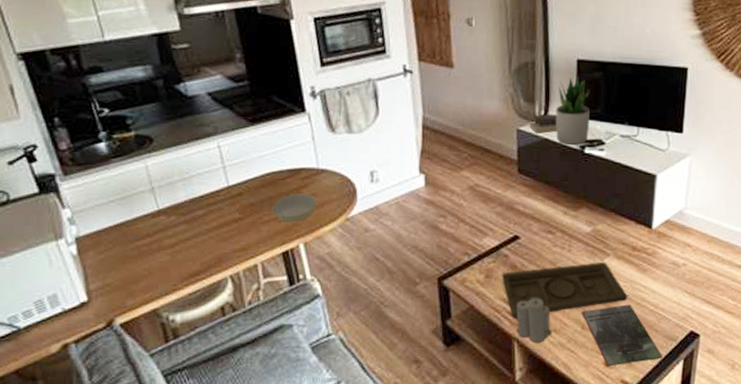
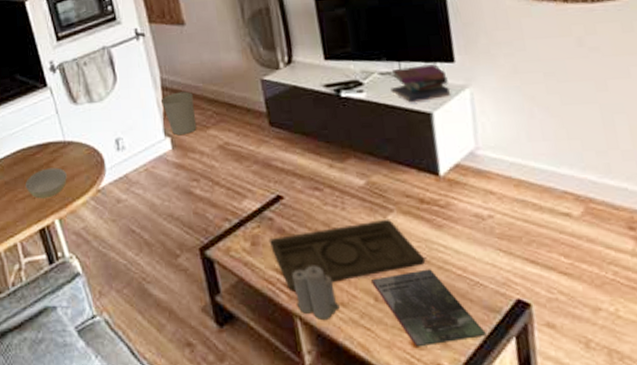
plant pot: none [420,132,452,174] -> present [160,91,197,136]
books: present [529,114,557,134] -> none [273,59,306,83]
planter: present [555,75,591,145] -> none [299,15,343,90]
books: none [627,132,675,164] -> present [390,64,450,102]

